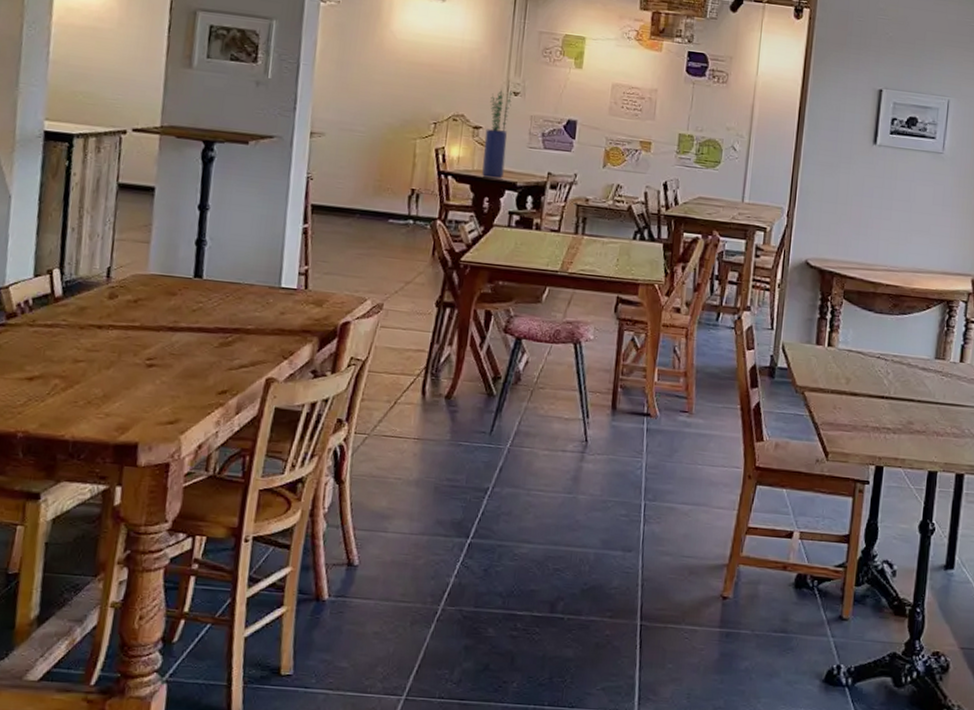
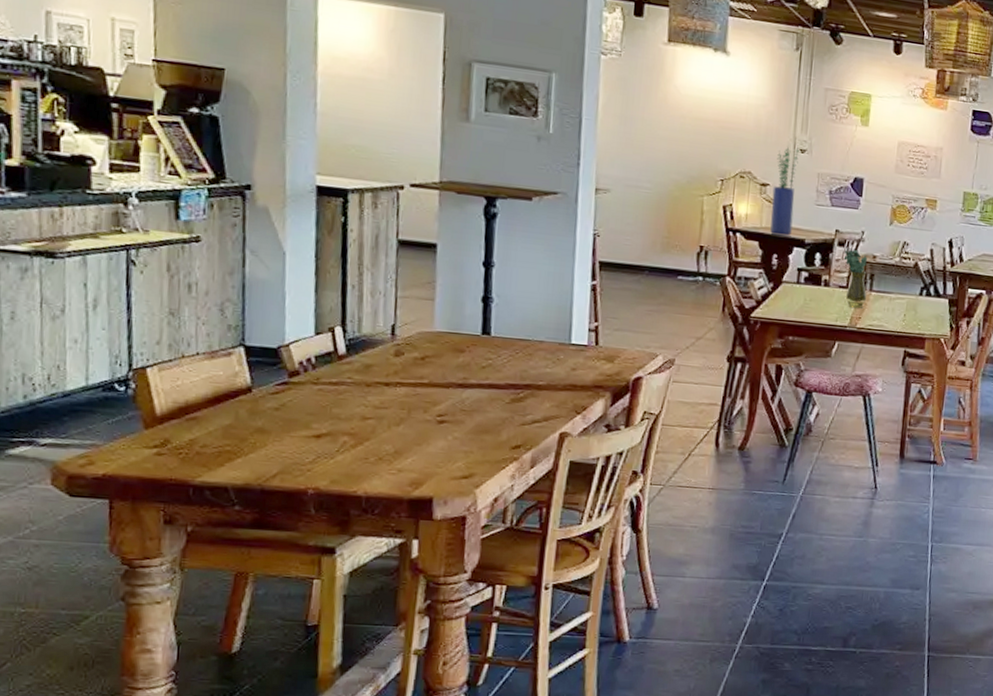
vase: none [557,189,581,253] -> present [844,246,868,309]

